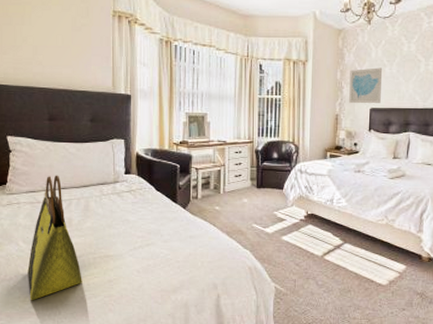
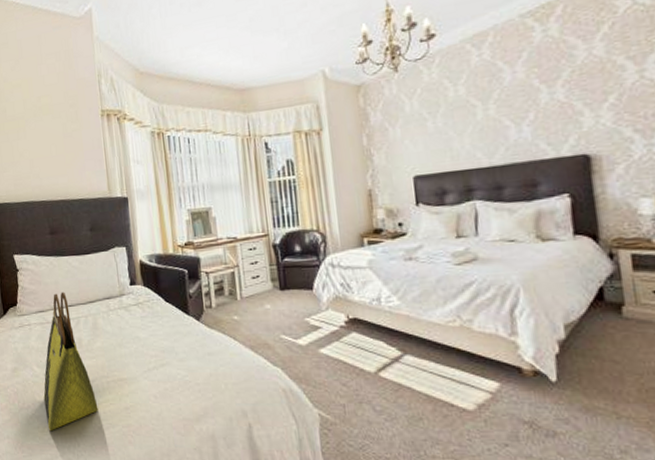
wall art: present [349,67,382,104] -> none [379,123,427,174]

